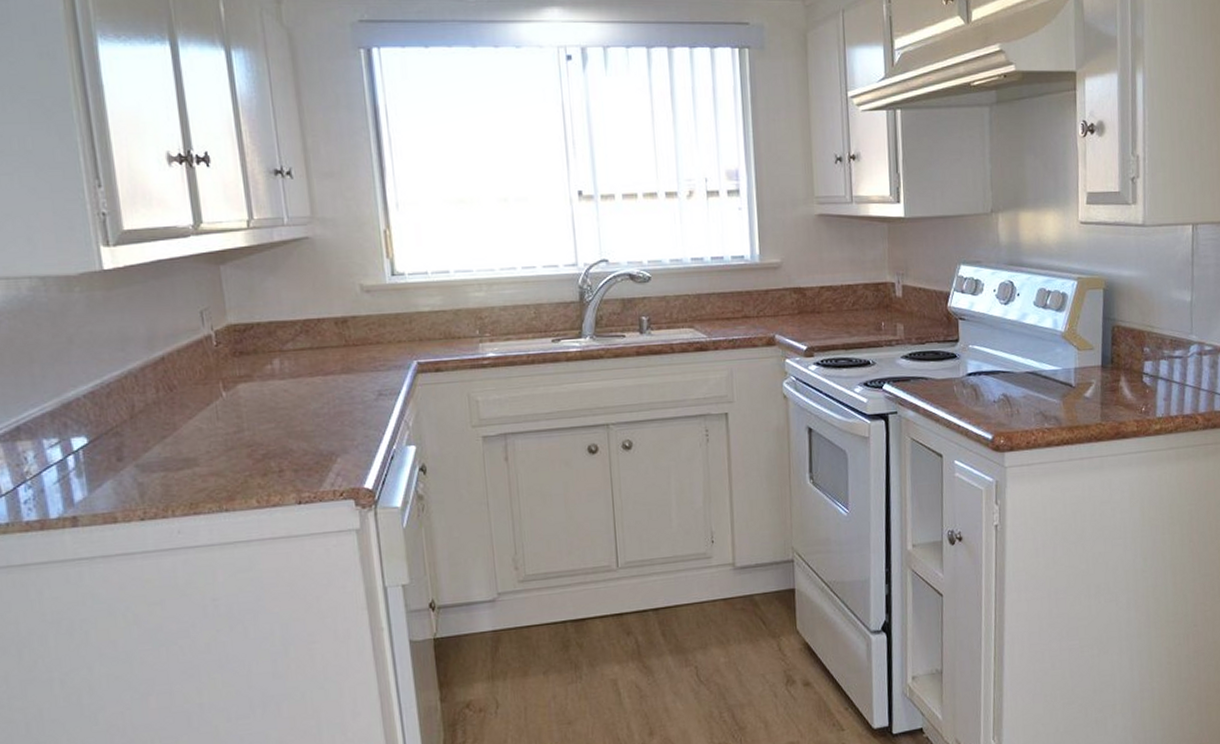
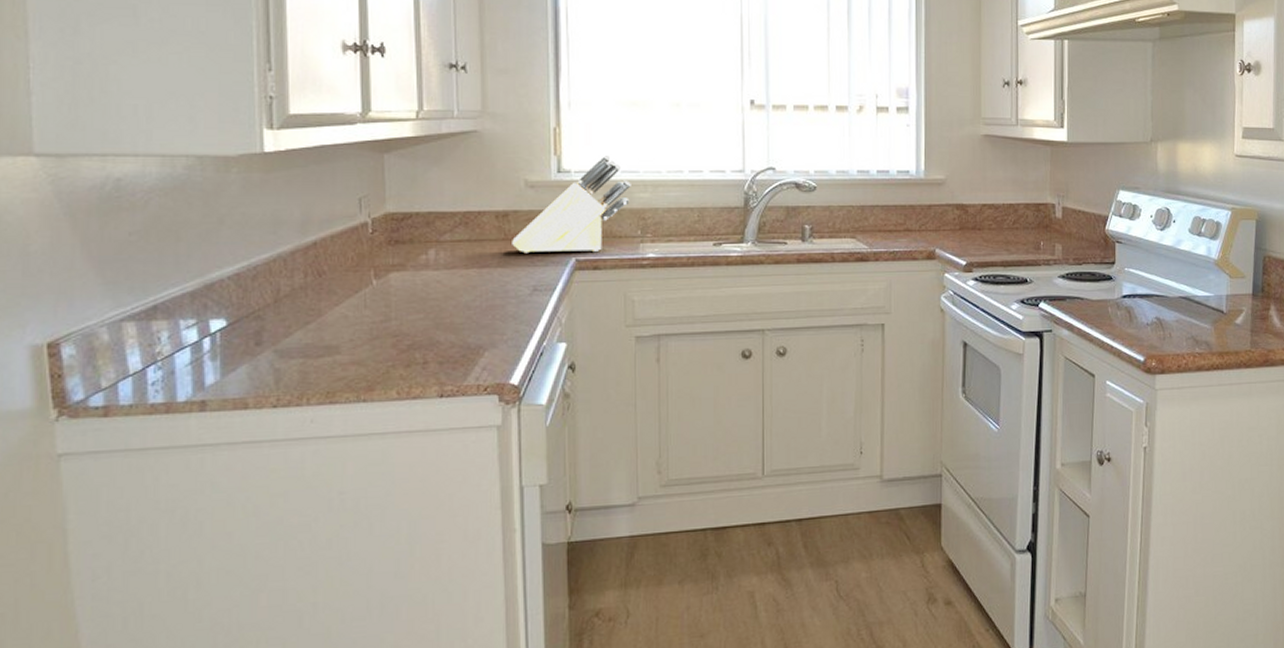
knife block: none [353,254,466,359] -> present [512,154,631,254]

